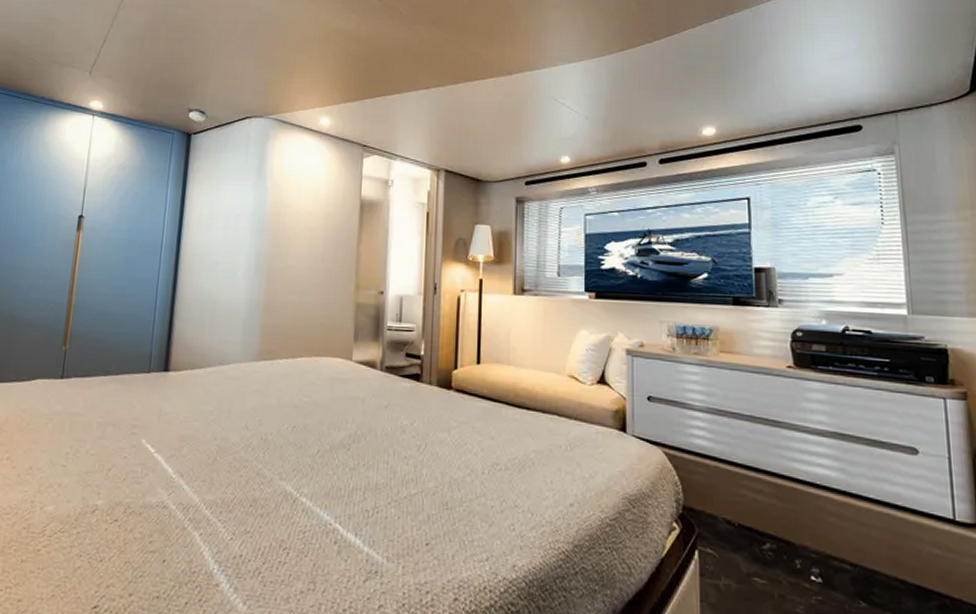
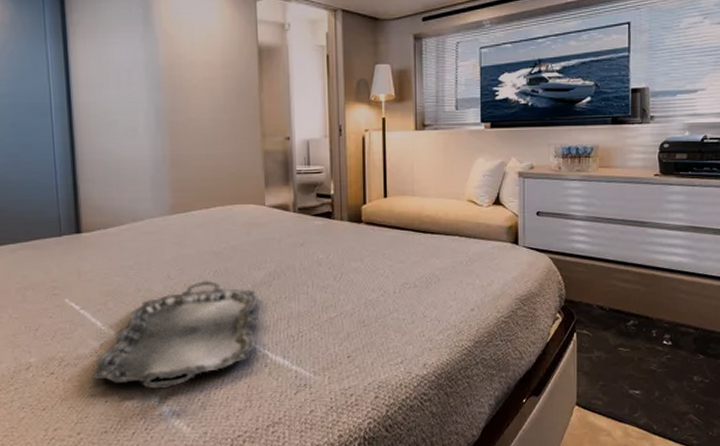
serving tray: none [154,435,335,555] -> present [92,280,259,389]

